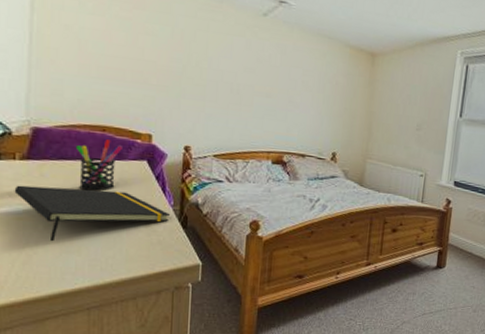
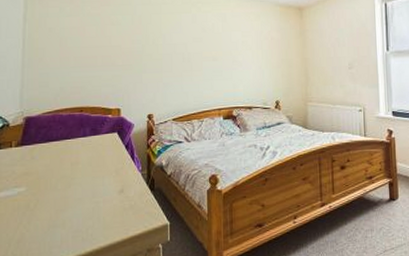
notepad: present [14,185,170,242] -> none [11,163,139,218]
pen holder: present [75,140,124,191] -> none [59,118,98,167]

